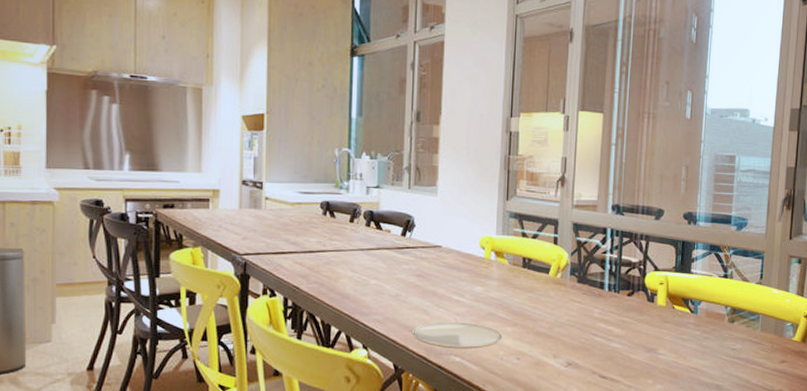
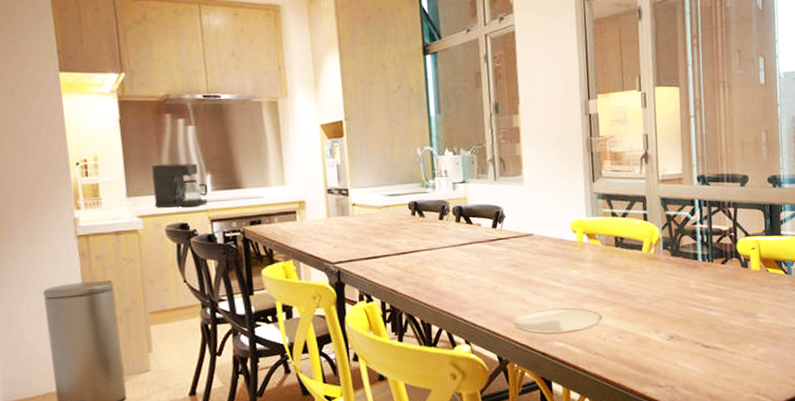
coffee maker: none [72,139,126,185] -> present [152,163,208,208]

